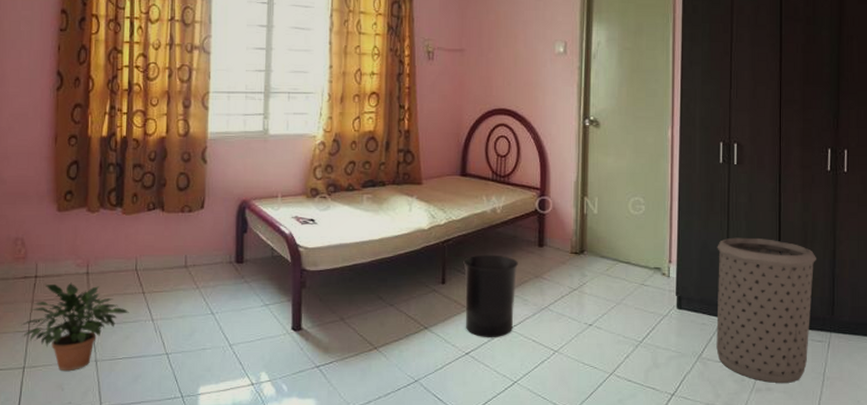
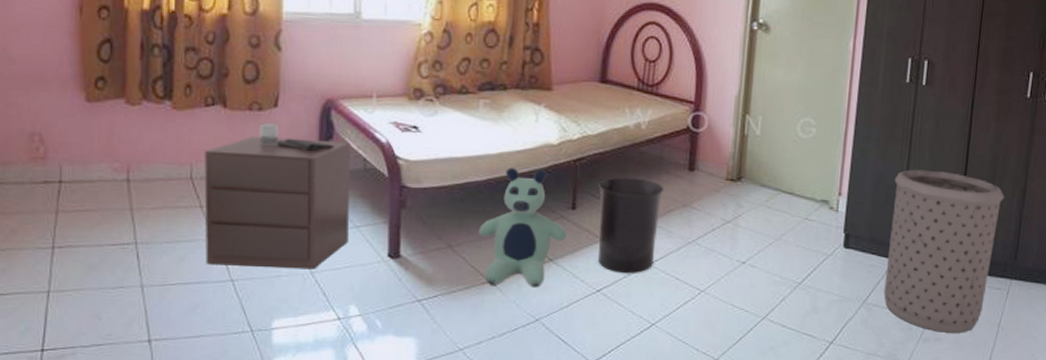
potted plant: present [18,282,129,372] -> none [39,190,183,298]
nightstand: none [146,222,261,343] -> present [204,123,351,270]
bear: none [365,250,439,353] -> present [479,167,567,288]

